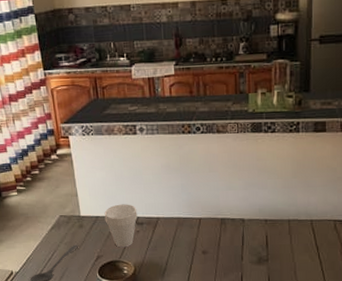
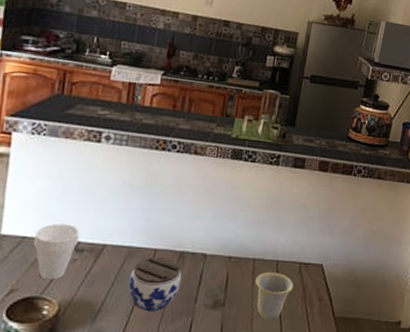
jar: none [183,224,227,268] -> present [128,256,182,311]
cup: none [294,230,330,272] -> present [256,271,294,320]

